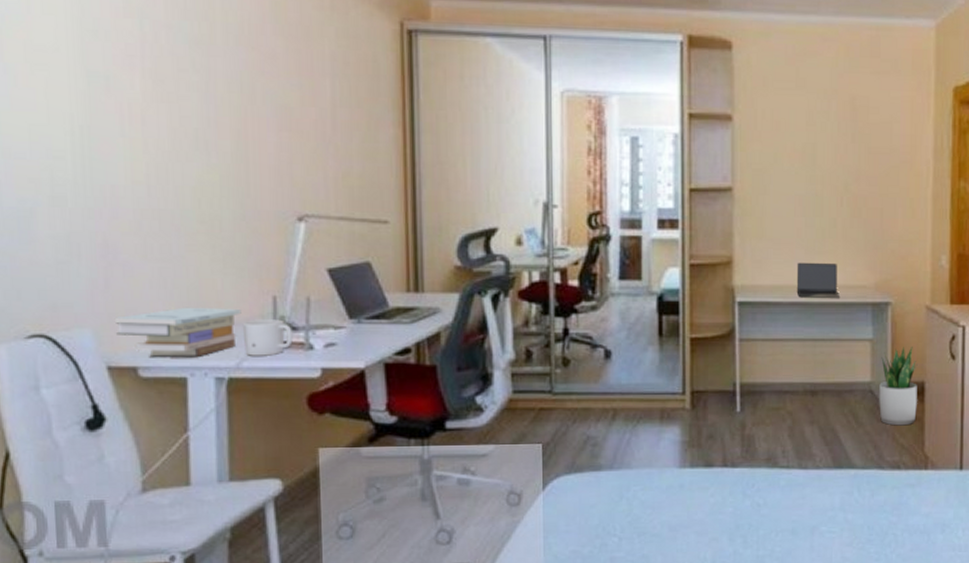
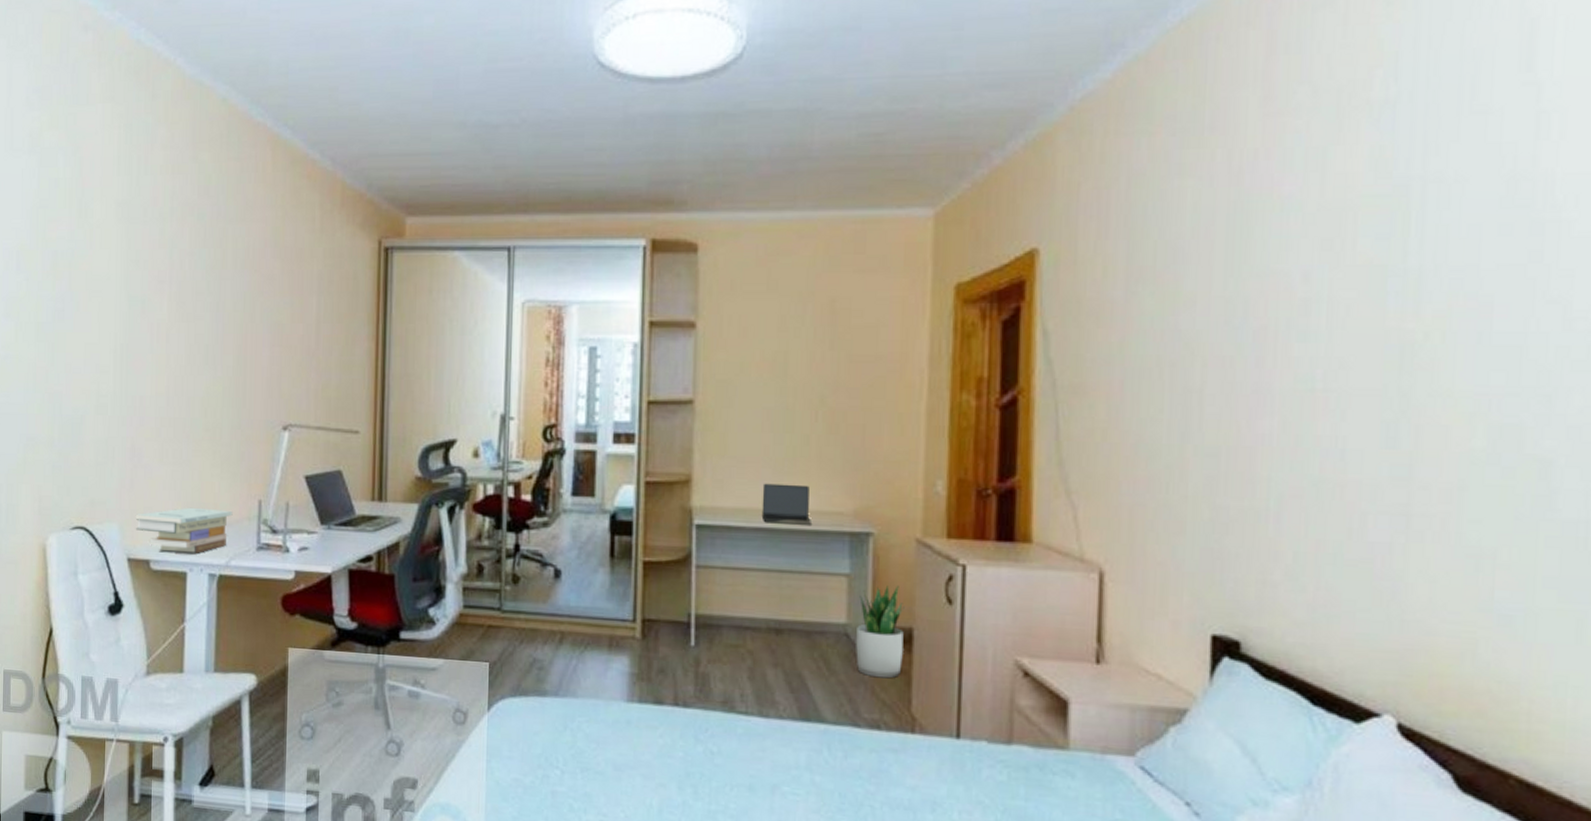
mug: present [242,319,293,356] -> none [233,521,273,556]

